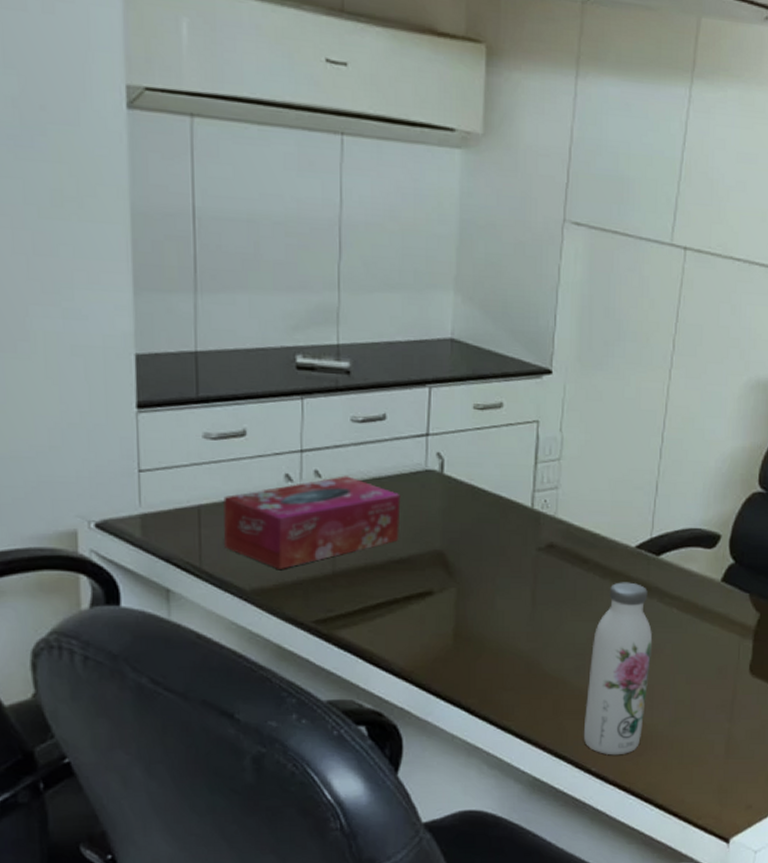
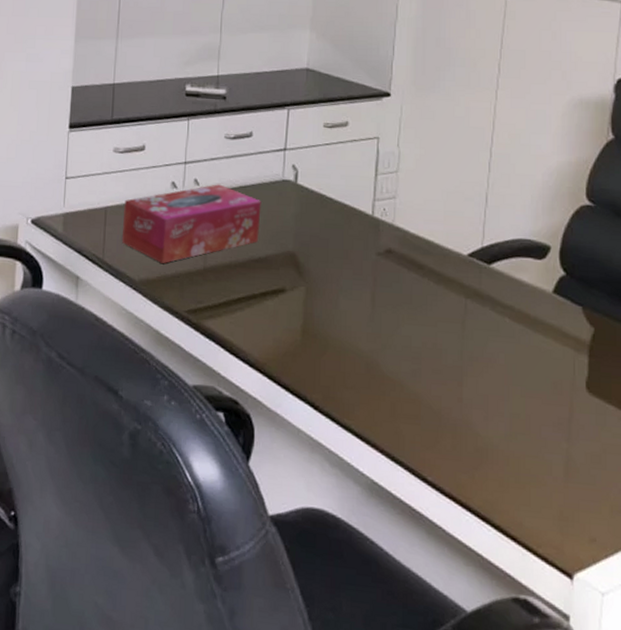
water bottle: present [583,582,652,755] -> none [419,288,485,466]

